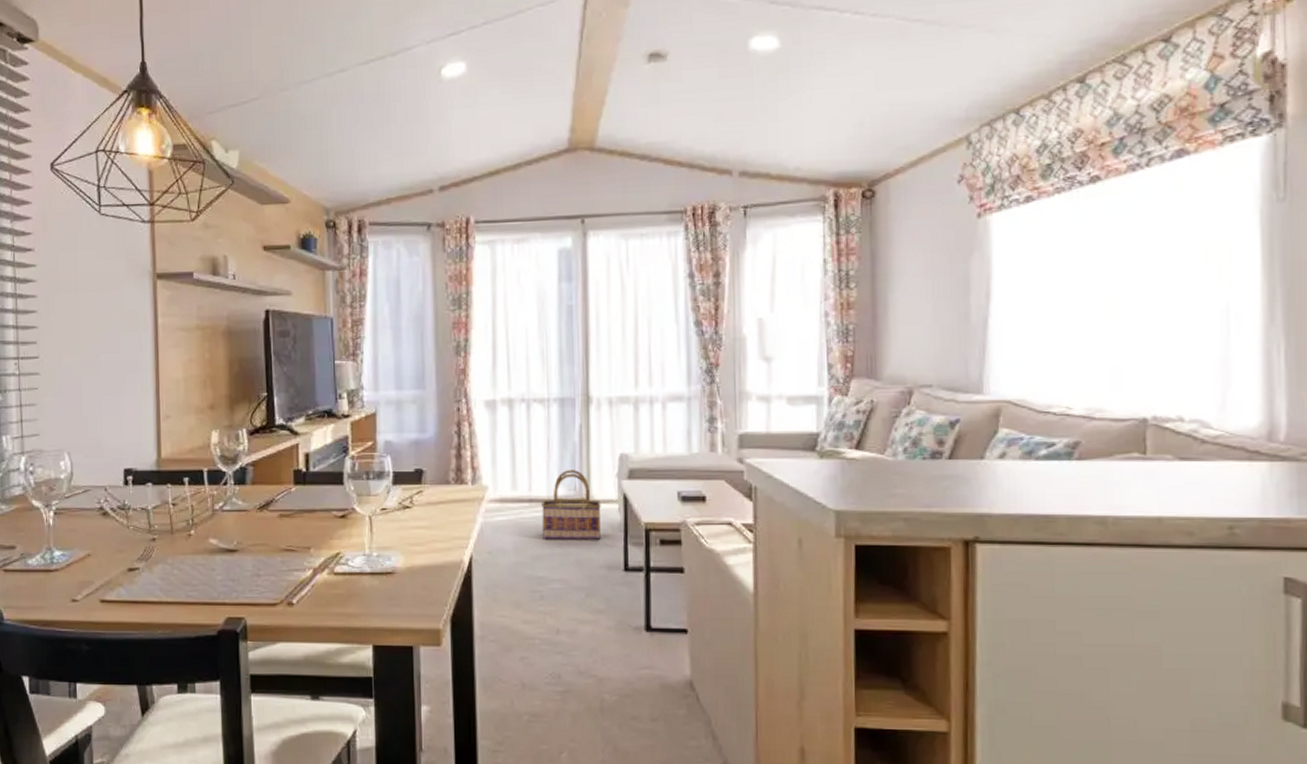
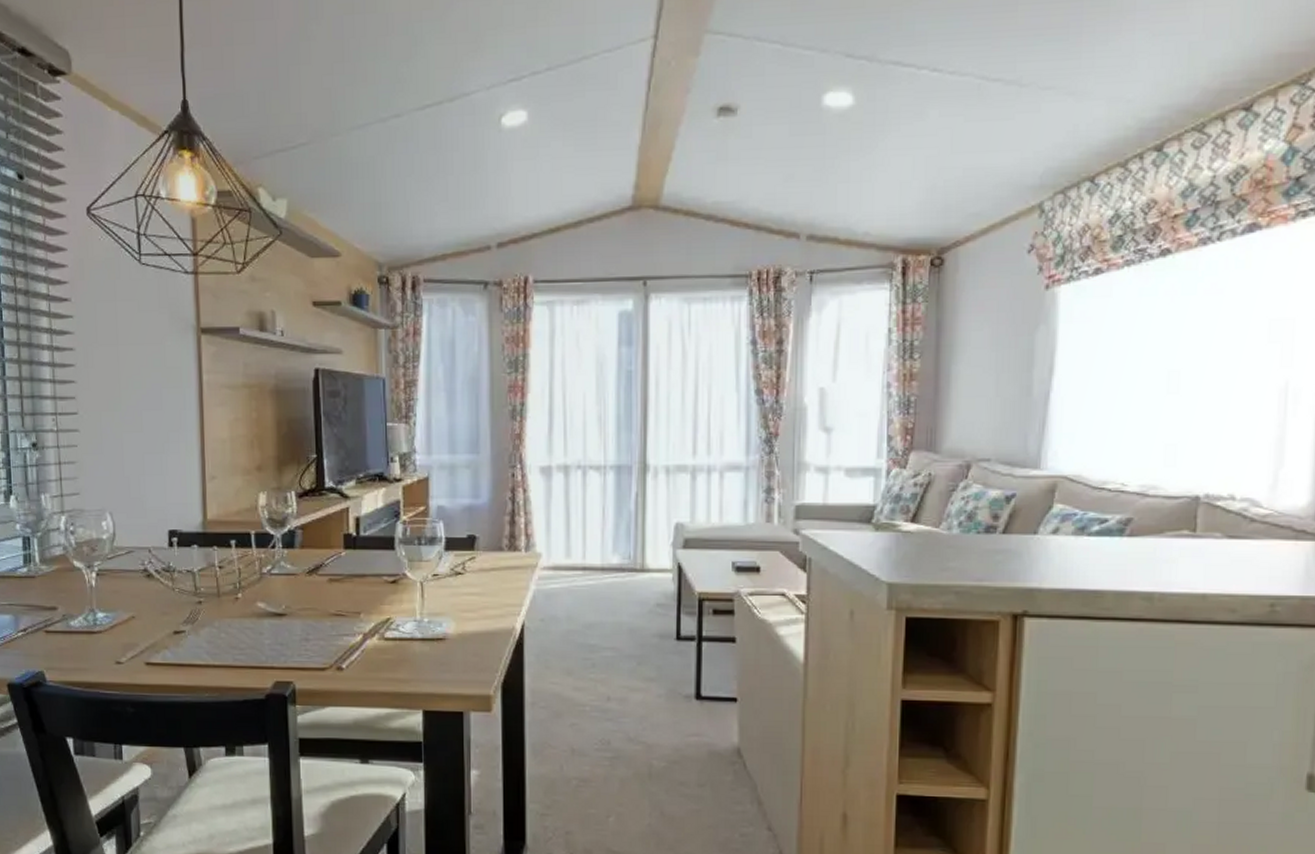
basket: present [542,469,601,540] -> none [595,537,655,609]

